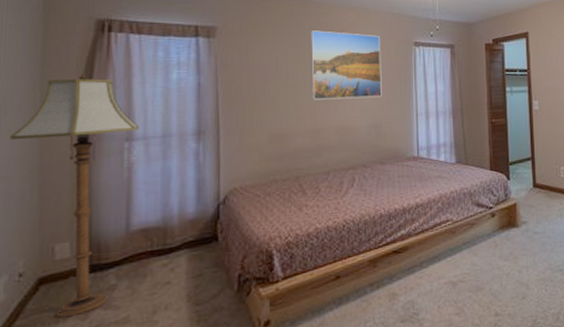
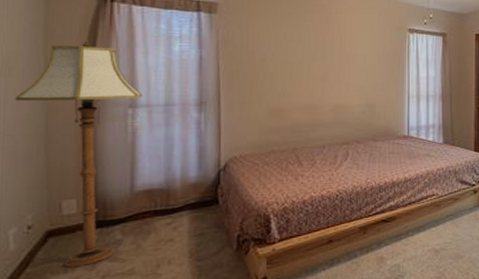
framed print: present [311,30,382,100] -> none [309,12,377,79]

